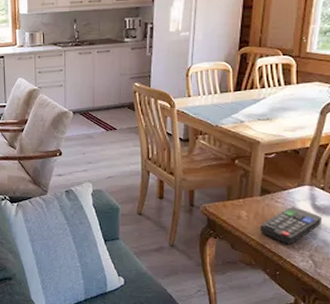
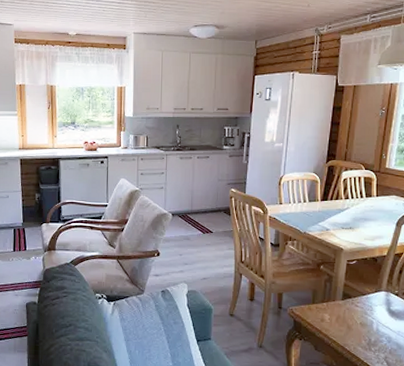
remote control: present [259,207,323,245] -> none [340,311,397,347]

